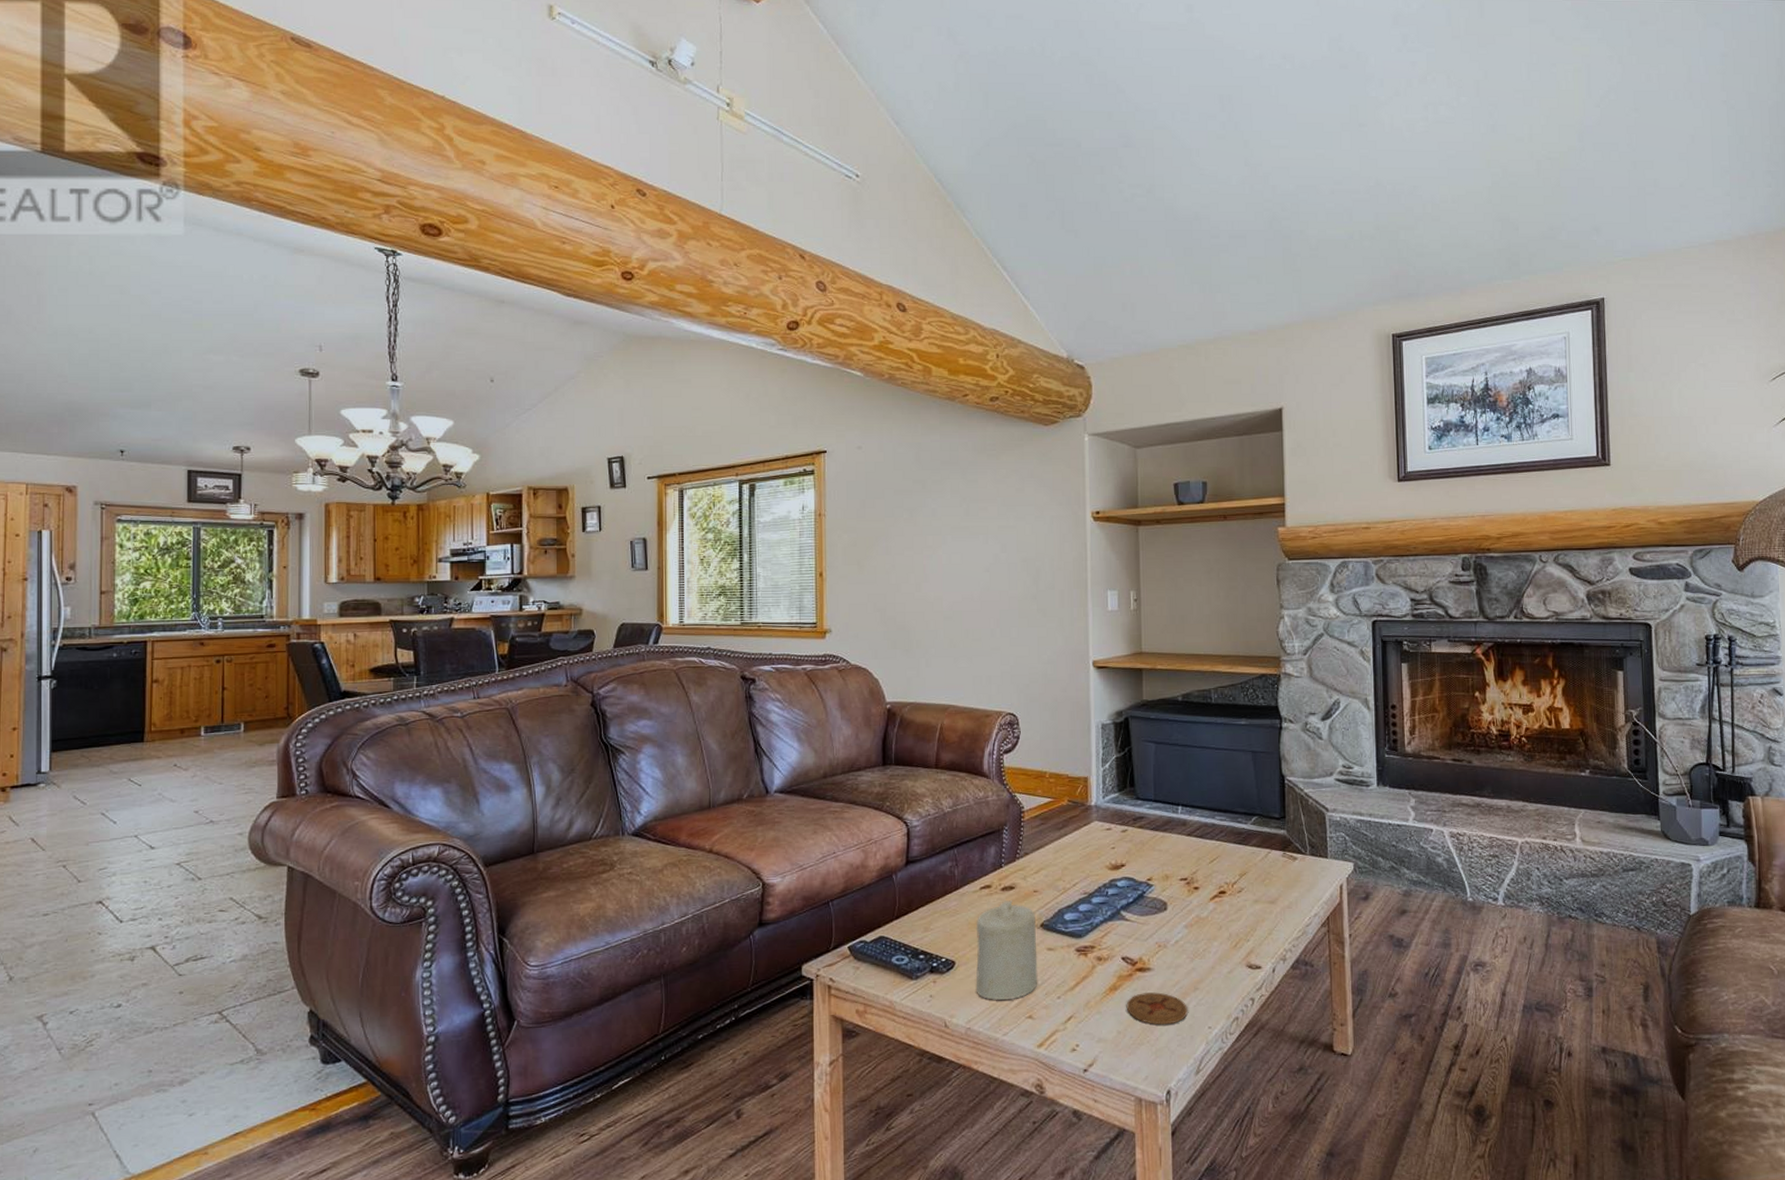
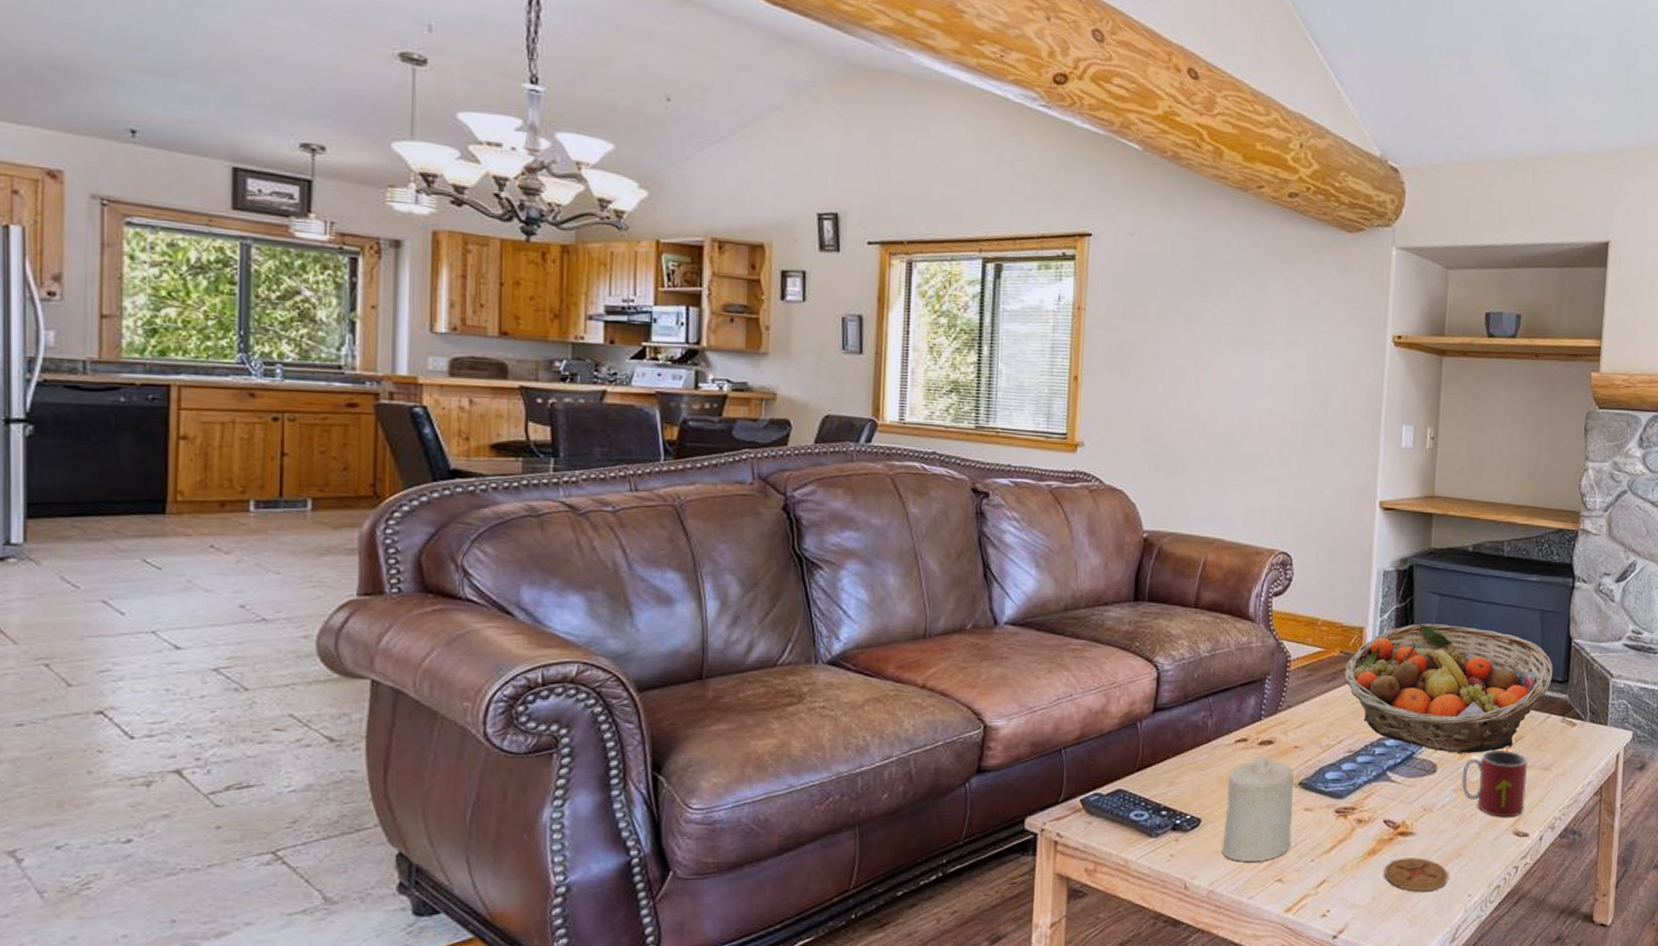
fruit basket: none [1073,770,1270,891] -> present [1343,624,1554,753]
mug: none [1192,886,1255,951] -> present [1461,750,1528,817]

